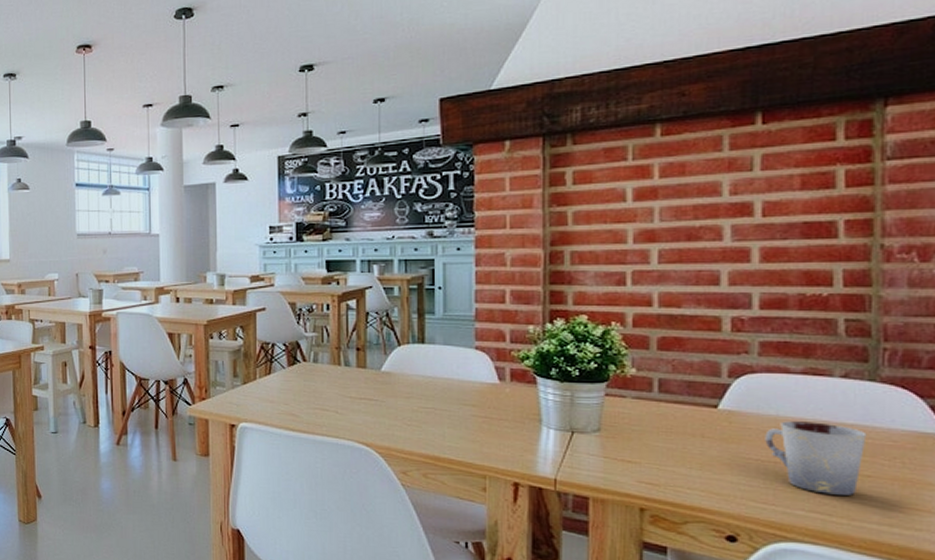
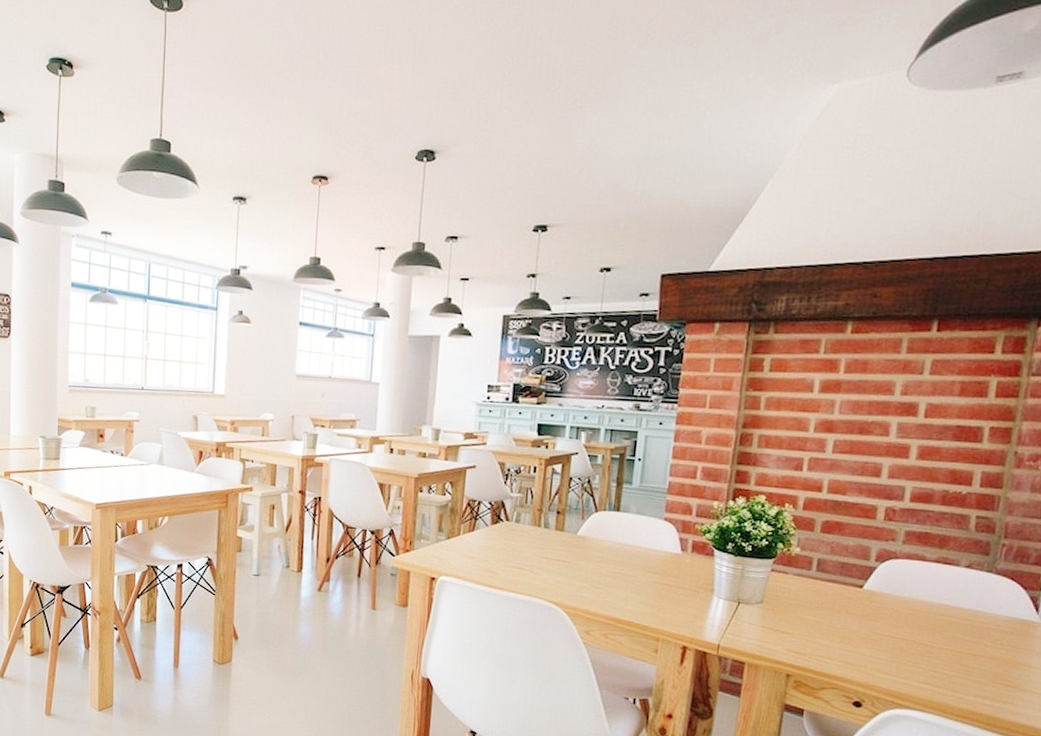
cup: present [765,421,867,495] -> none [896,603,978,671]

